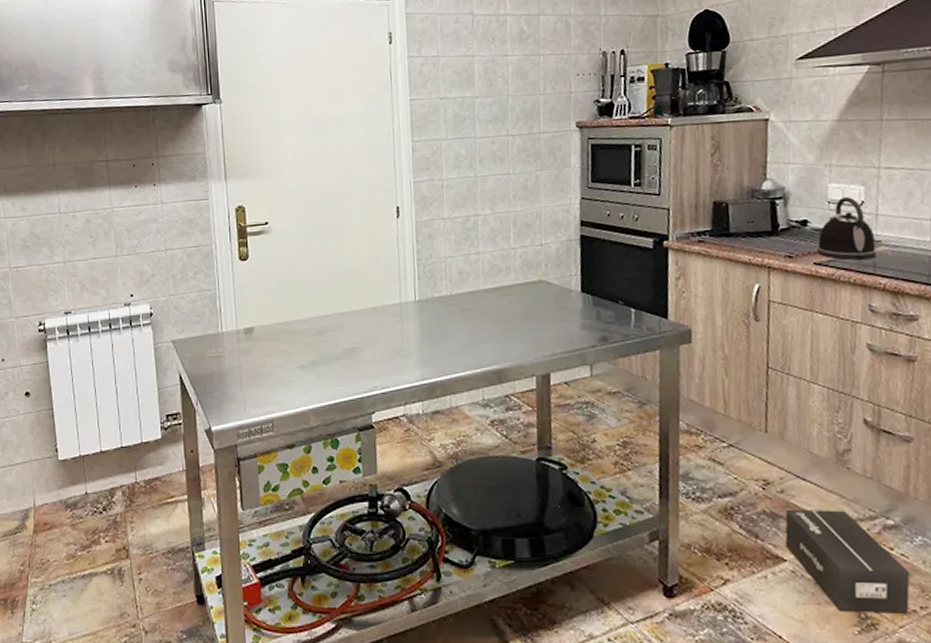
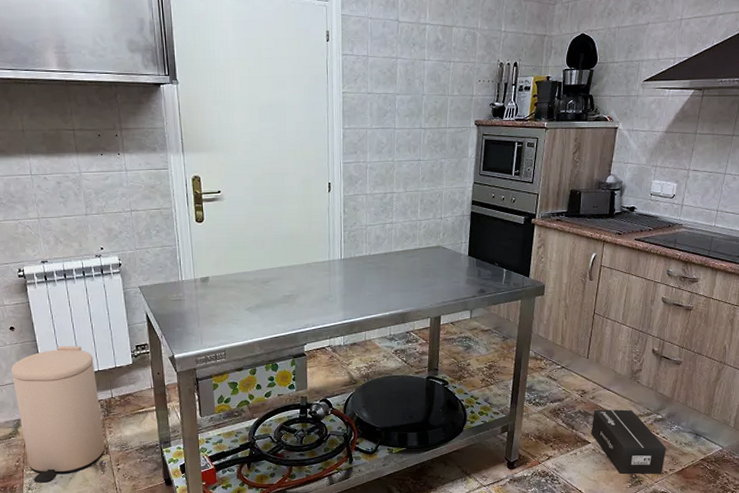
pedal bin: none [23,415,125,595] -> present [11,346,105,483]
kettle: present [816,197,878,261] -> none [638,191,679,238]

